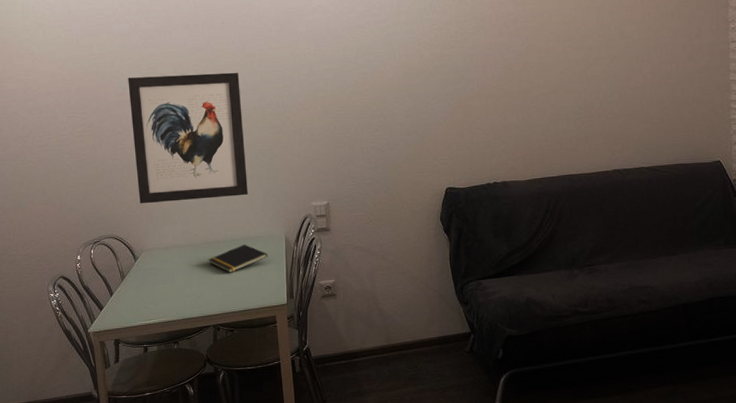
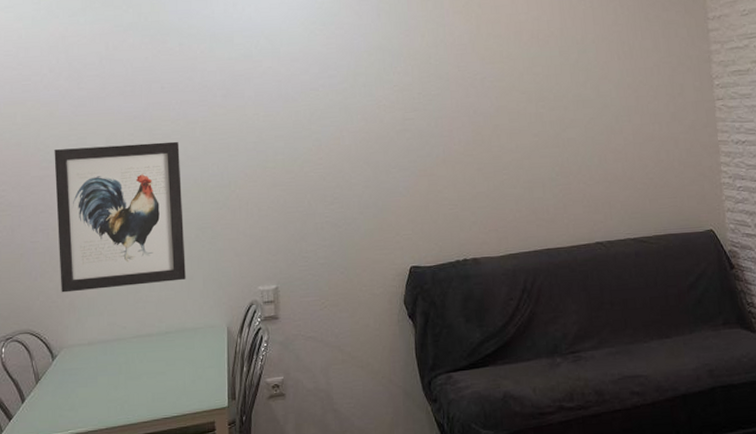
notepad: present [208,244,268,273] -> none [138,336,207,372]

